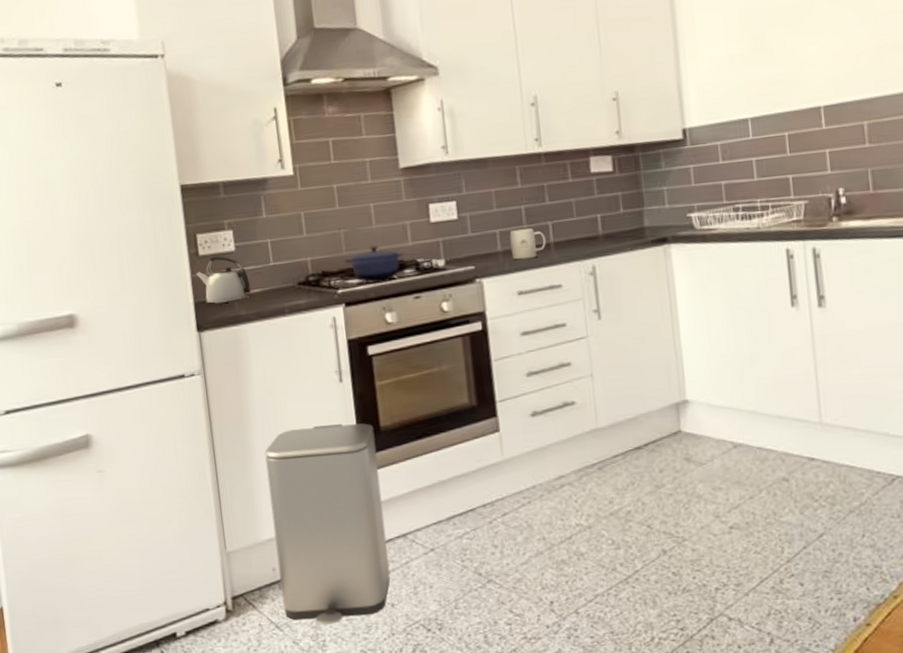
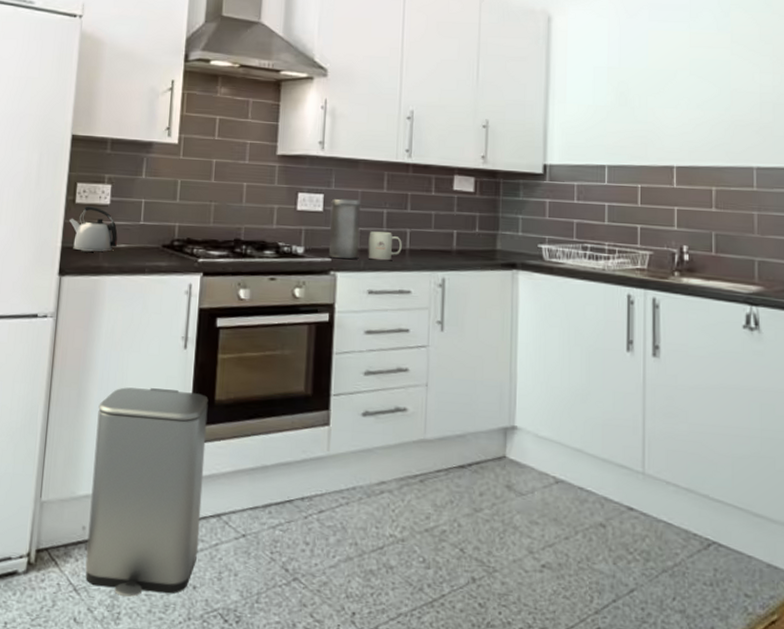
cooking pot: present [344,245,404,282] -> none [210,222,267,257]
canister: none [464,200,503,265] -> present [328,198,360,260]

